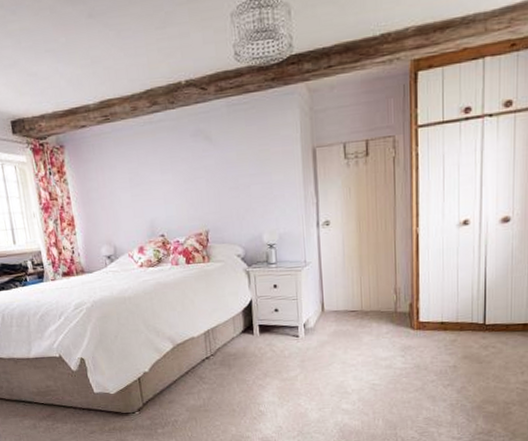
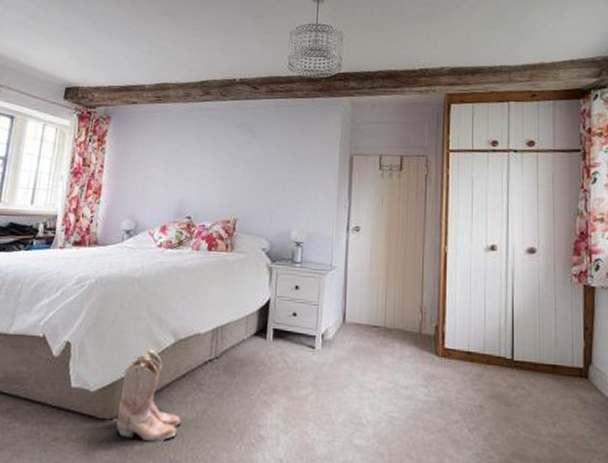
boots: none [135,355,193,426] -> present [116,349,182,442]

